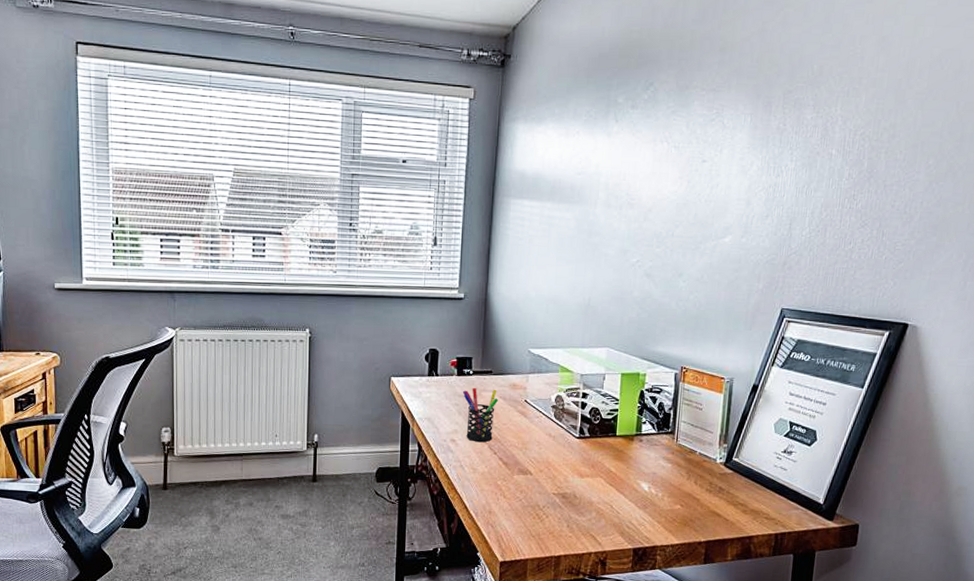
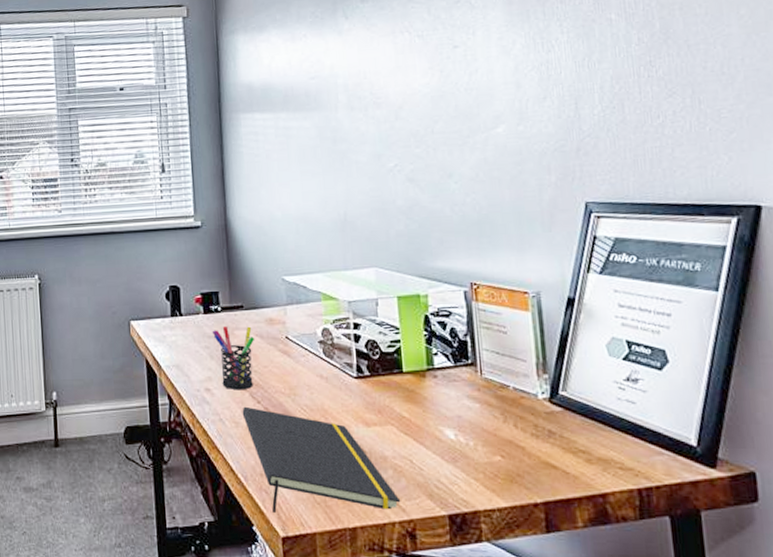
notepad: none [480,456,599,543] -> present [242,406,401,513]

